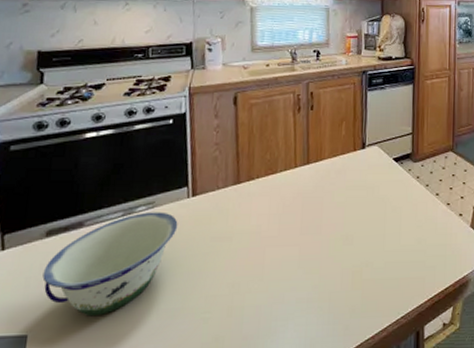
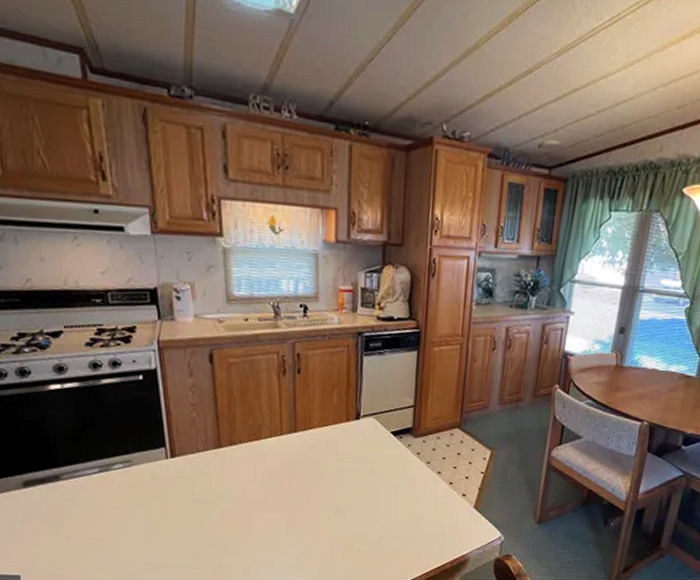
bowl: present [42,212,178,317] -> none [26,470,158,564]

